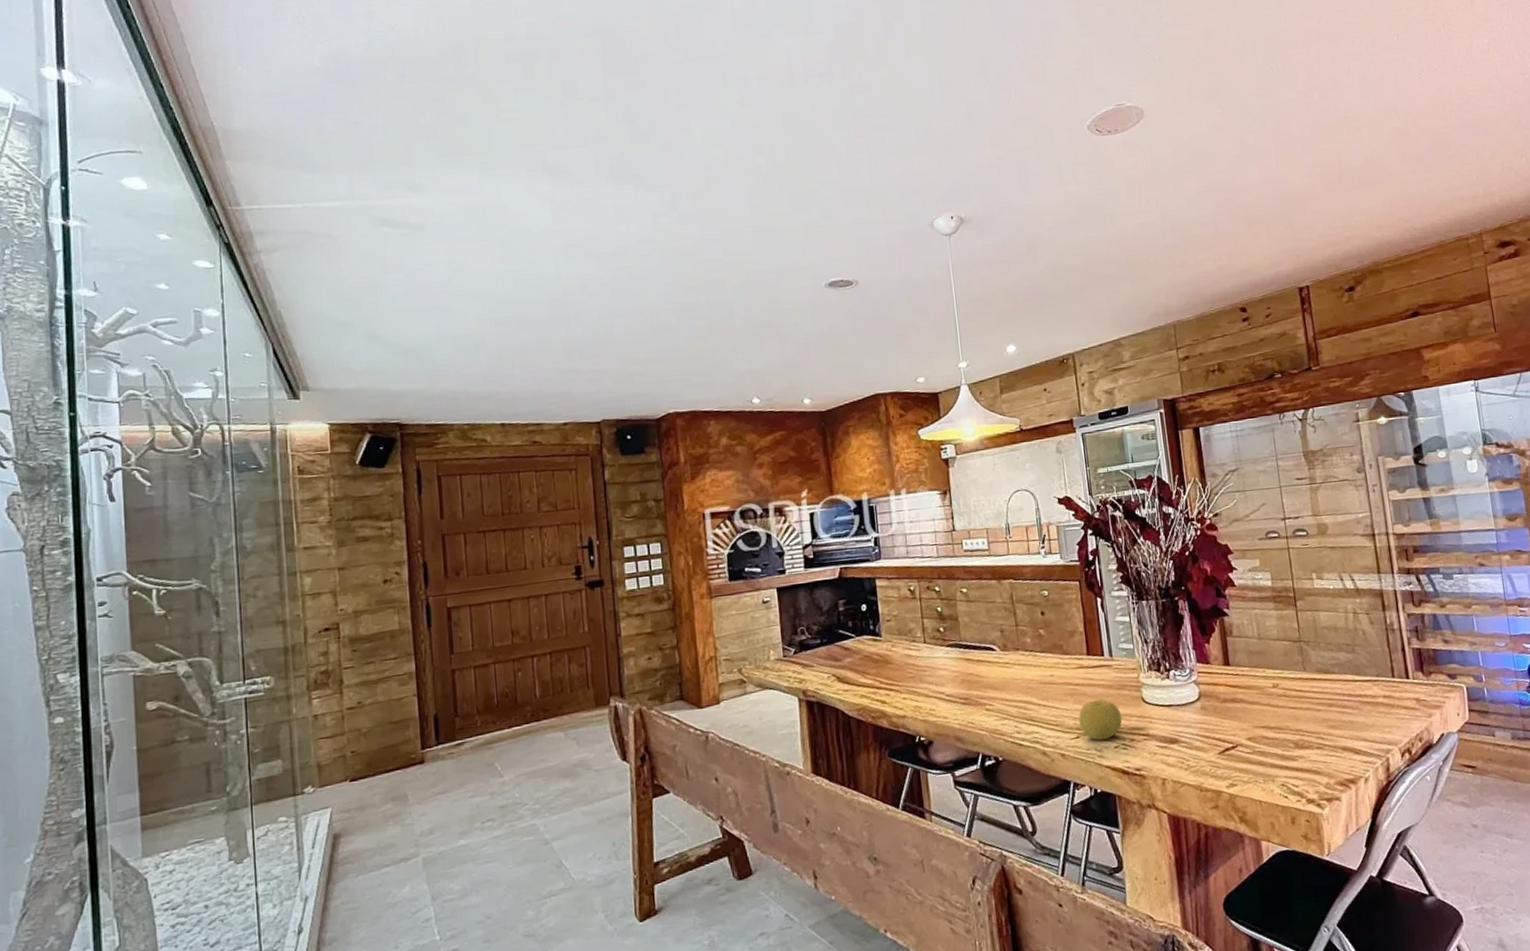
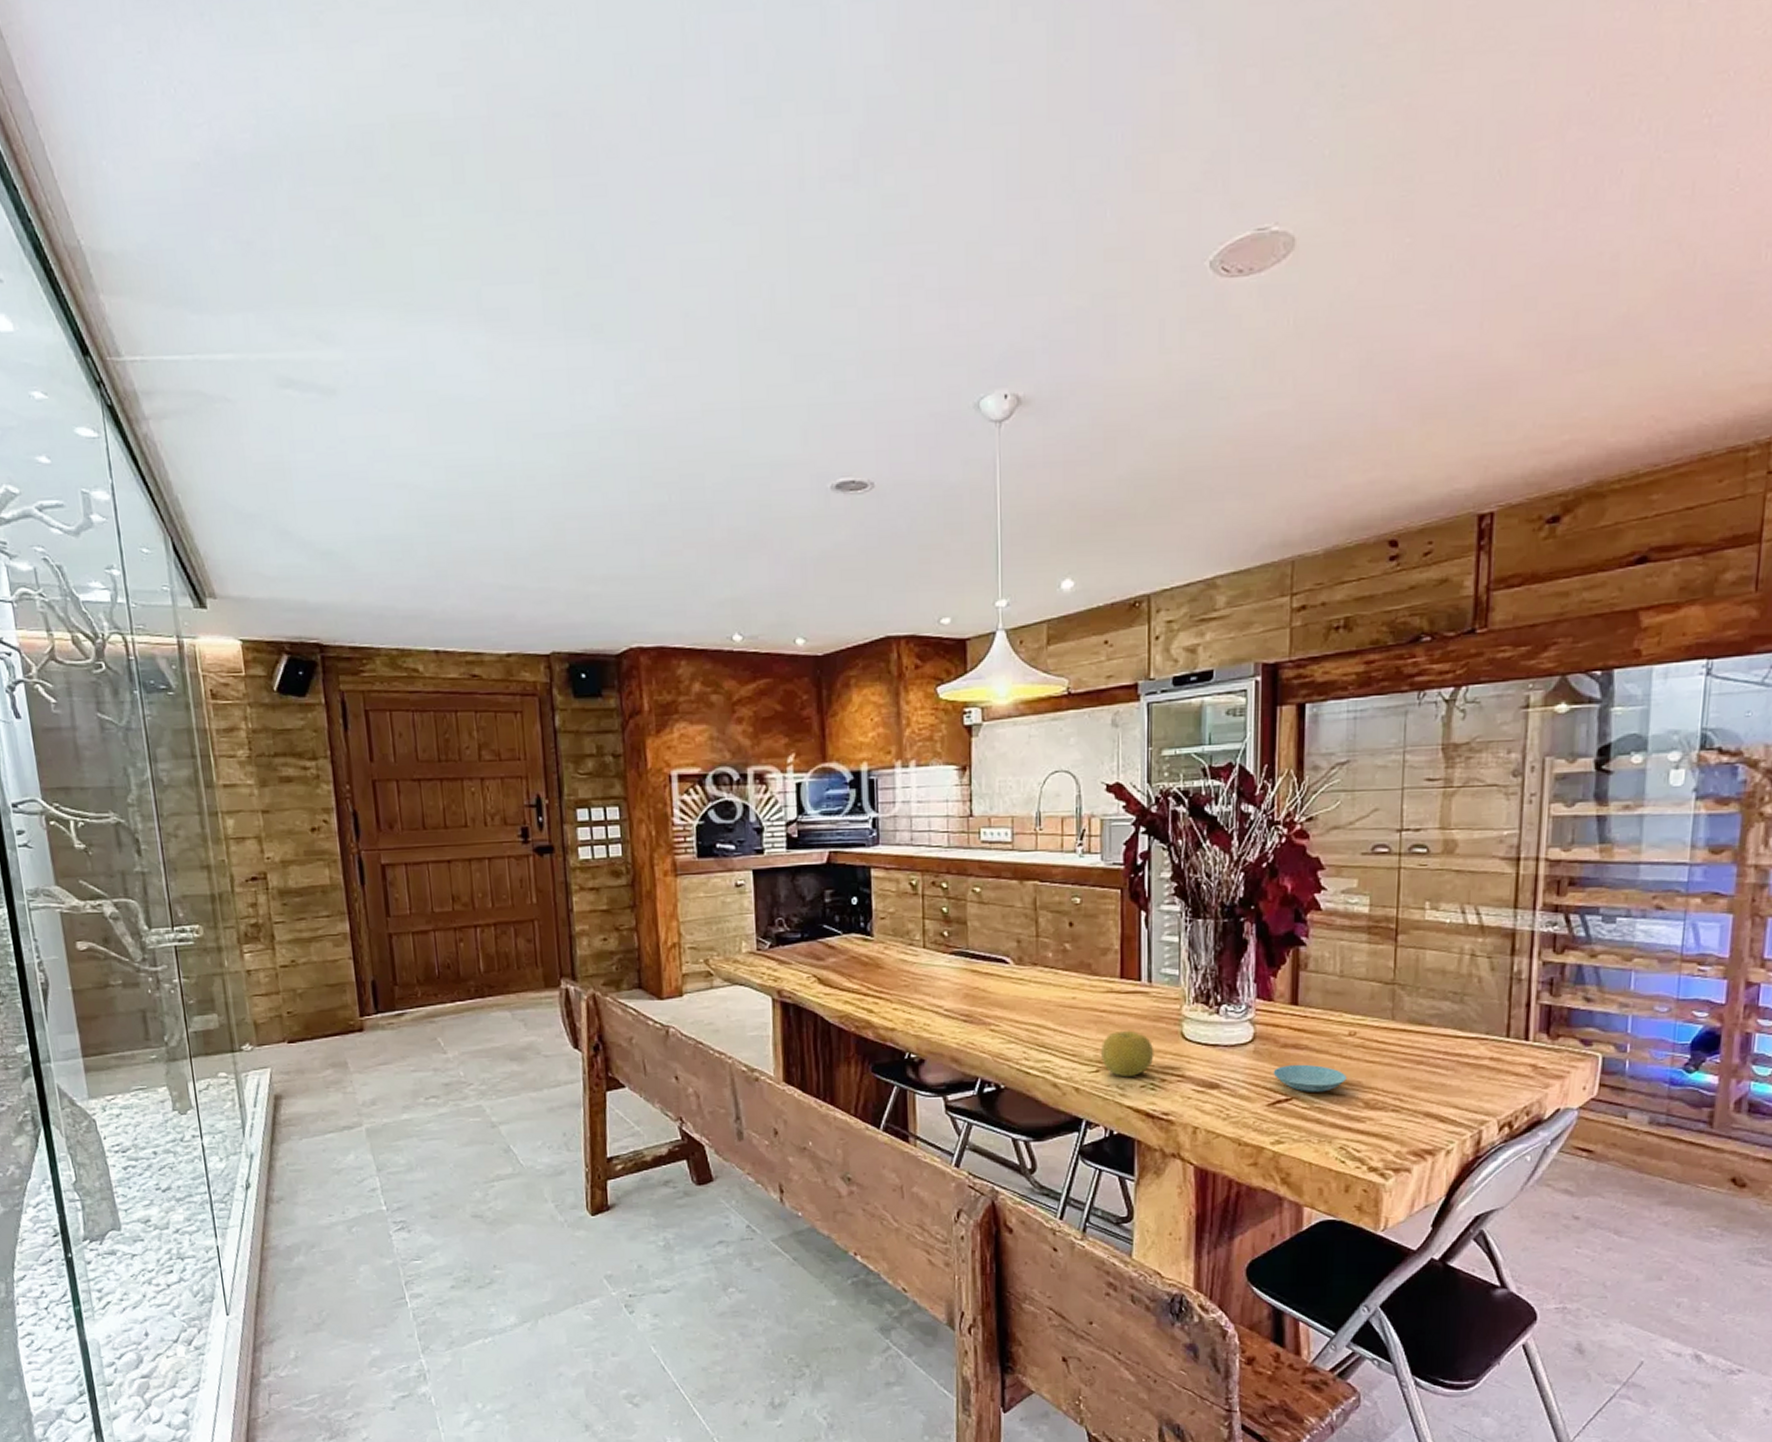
saucer: none [1219,715,1277,739] -> present [1273,1064,1347,1092]

